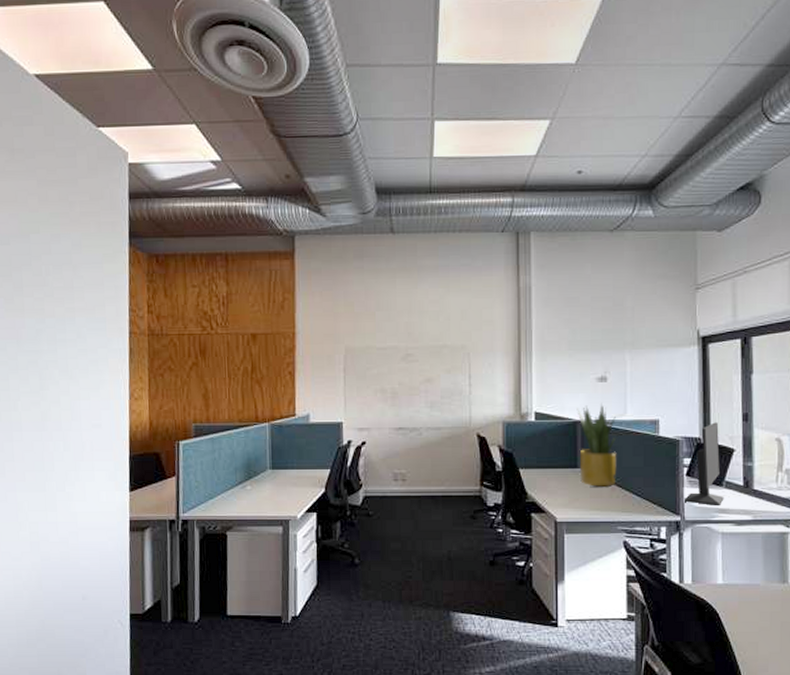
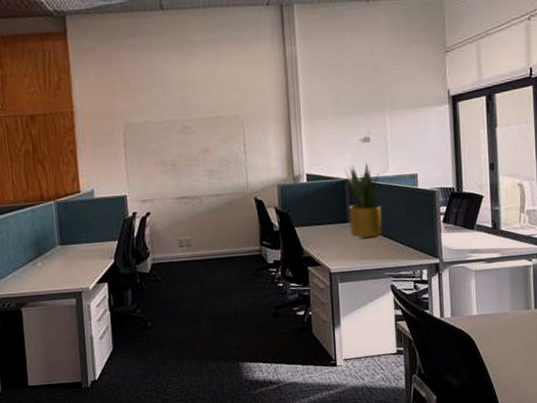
computer monitor: present [685,422,724,505] -> none [442,173,476,247]

